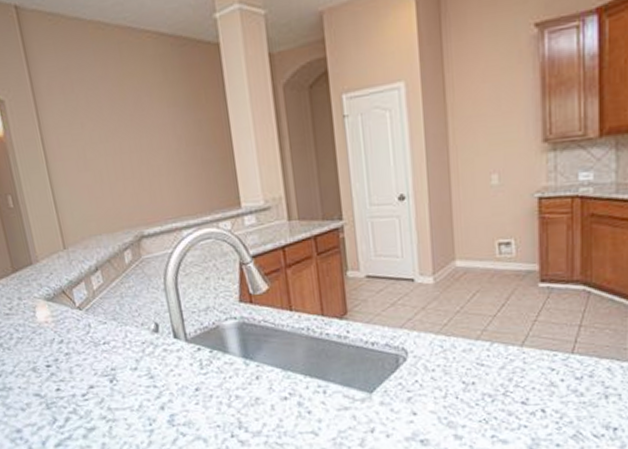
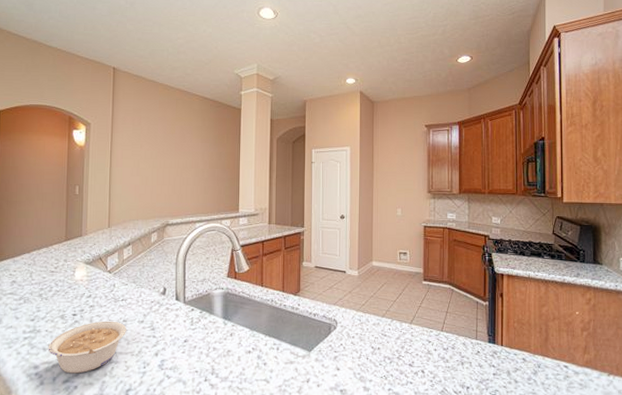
legume: none [26,370,118,436] -> present [48,321,126,374]

